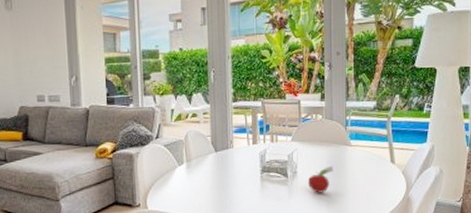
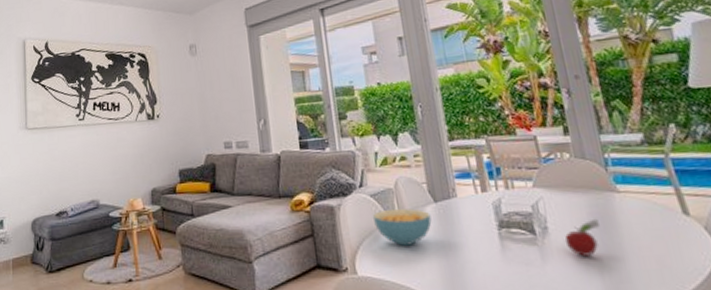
cereal bowl: none [165,156,211,187] -> present [373,208,432,247]

